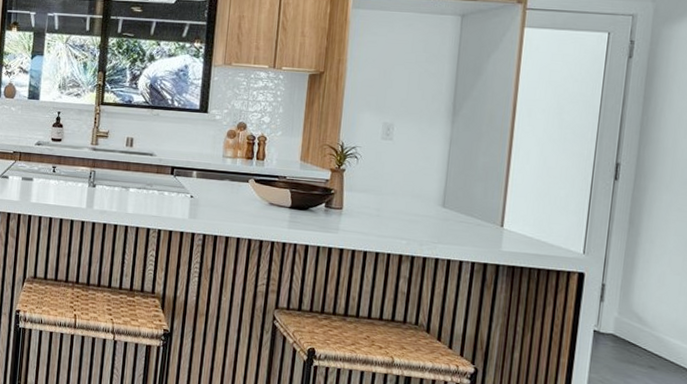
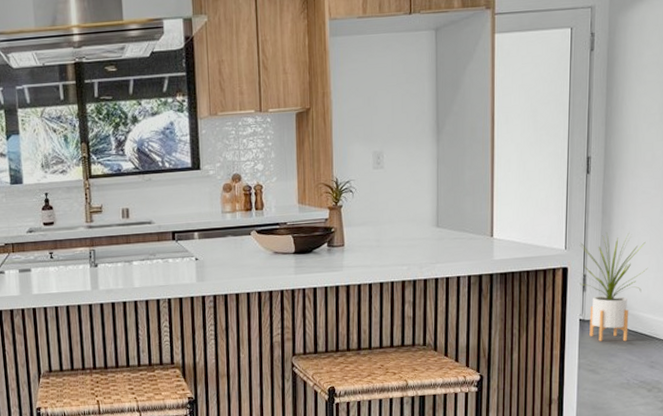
house plant: none [597,244,679,365] -> present [579,232,648,342]

